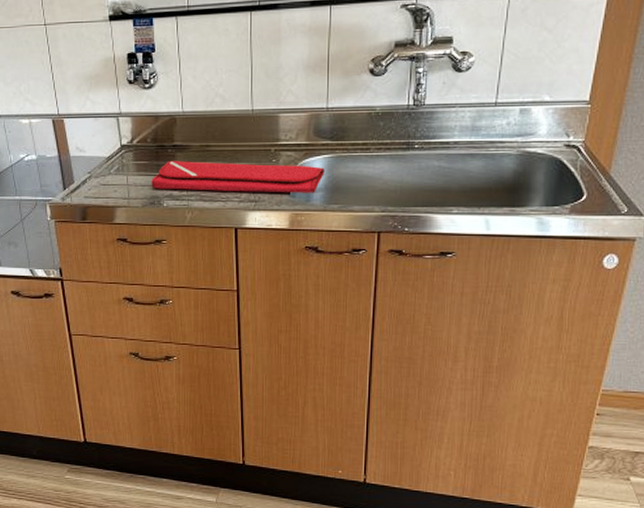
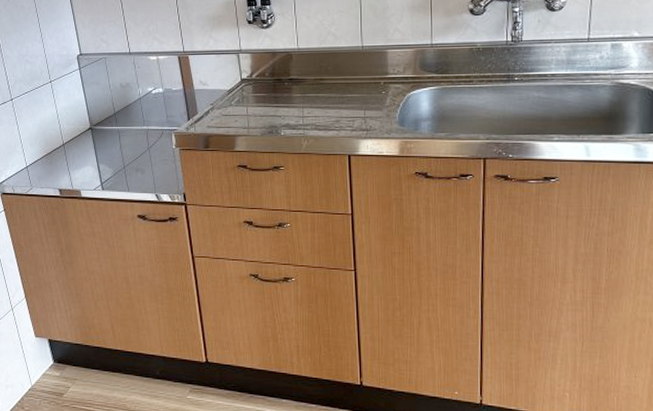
dish drying mat: present [151,160,325,193] -> none [269,92,431,122]

